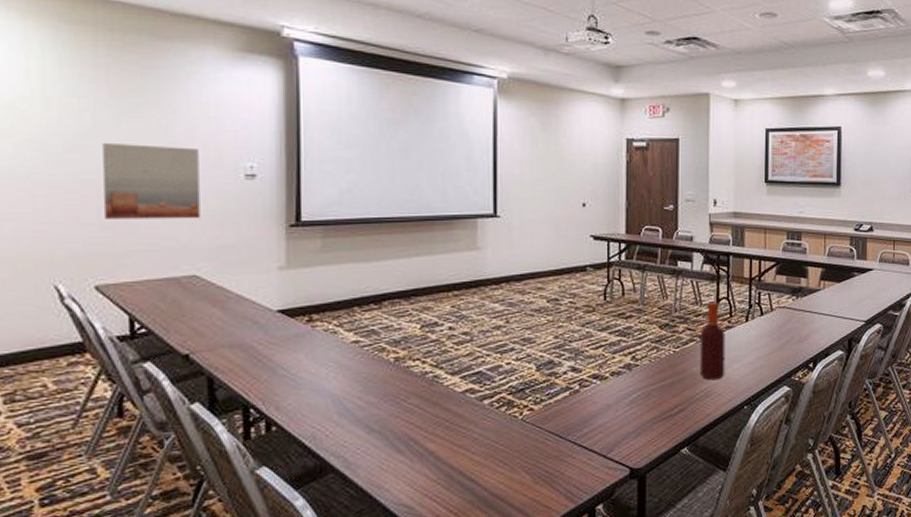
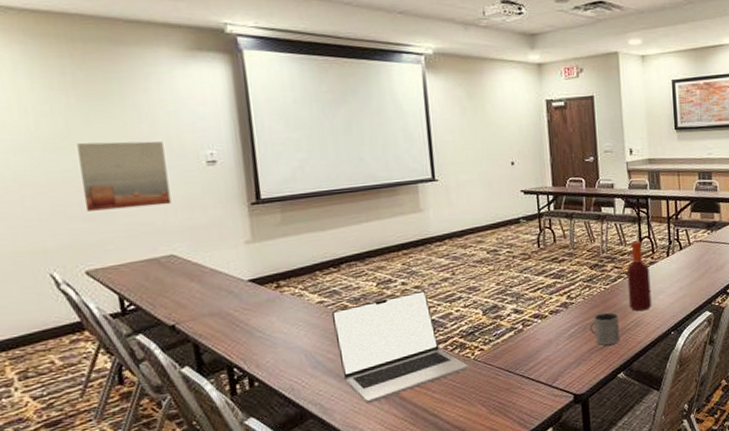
laptop: none [366,337,515,460] -> present [331,290,469,403]
mug: none [654,378,687,416] -> present [589,312,620,345]

